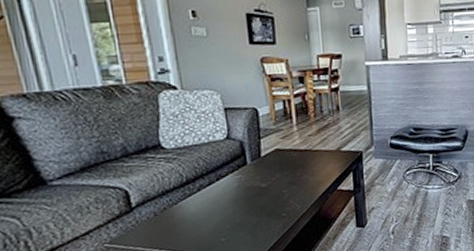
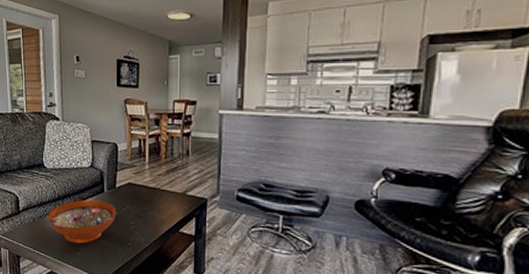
decorative bowl: none [175,174,266,230] -> present [48,199,117,244]

